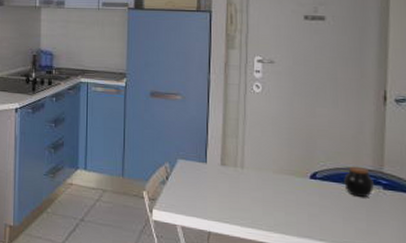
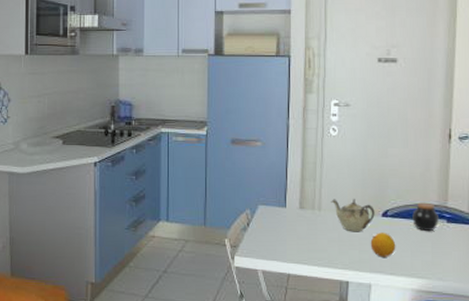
teapot: none [254,157,302,194] -> present [331,199,375,232]
fruit: none [297,195,326,222] -> present [370,233,396,257]

